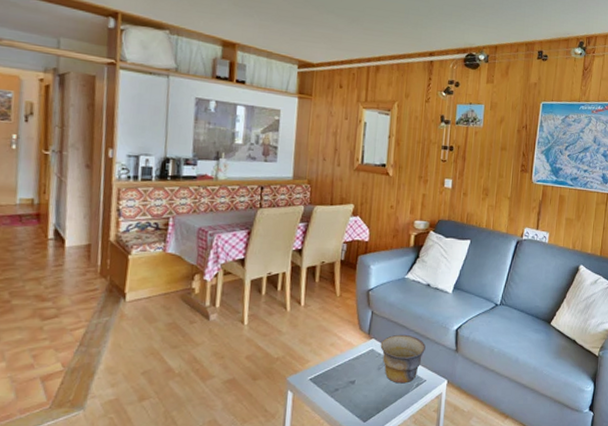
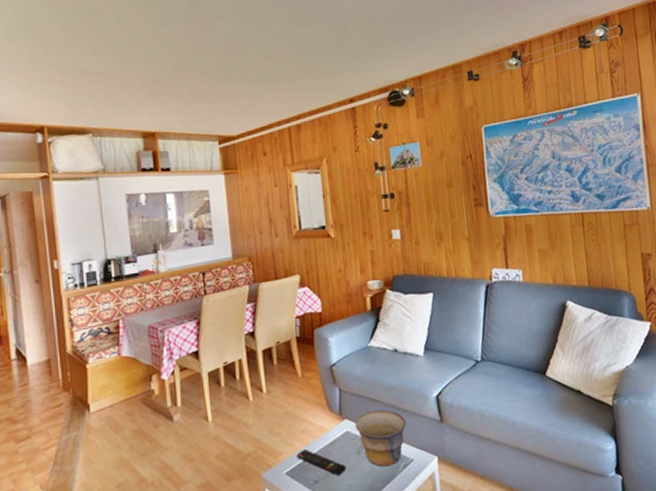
remote control: none [322,361,366,386] -> present [296,449,347,475]

